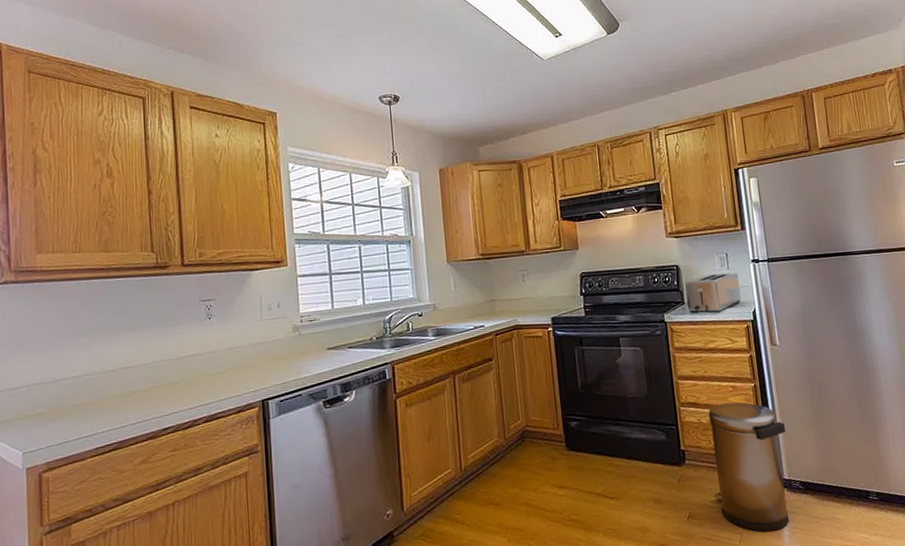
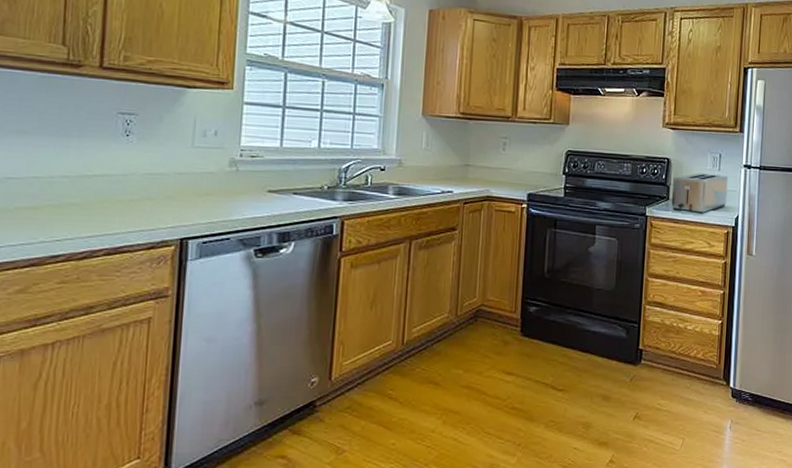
pedal bin: present [708,402,789,533] -> none [664,307,746,440]

